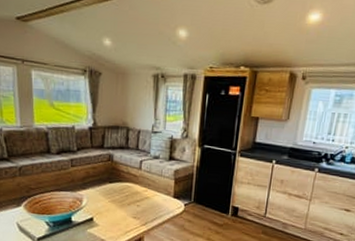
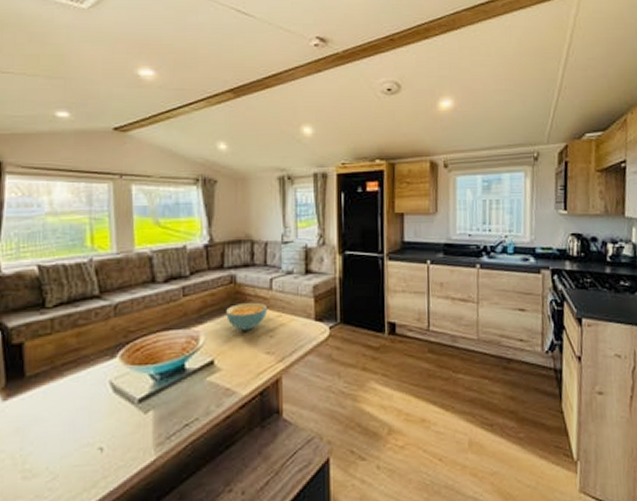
cereal bowl: none [104,177,136,199] -> present [226,302,267,330]

